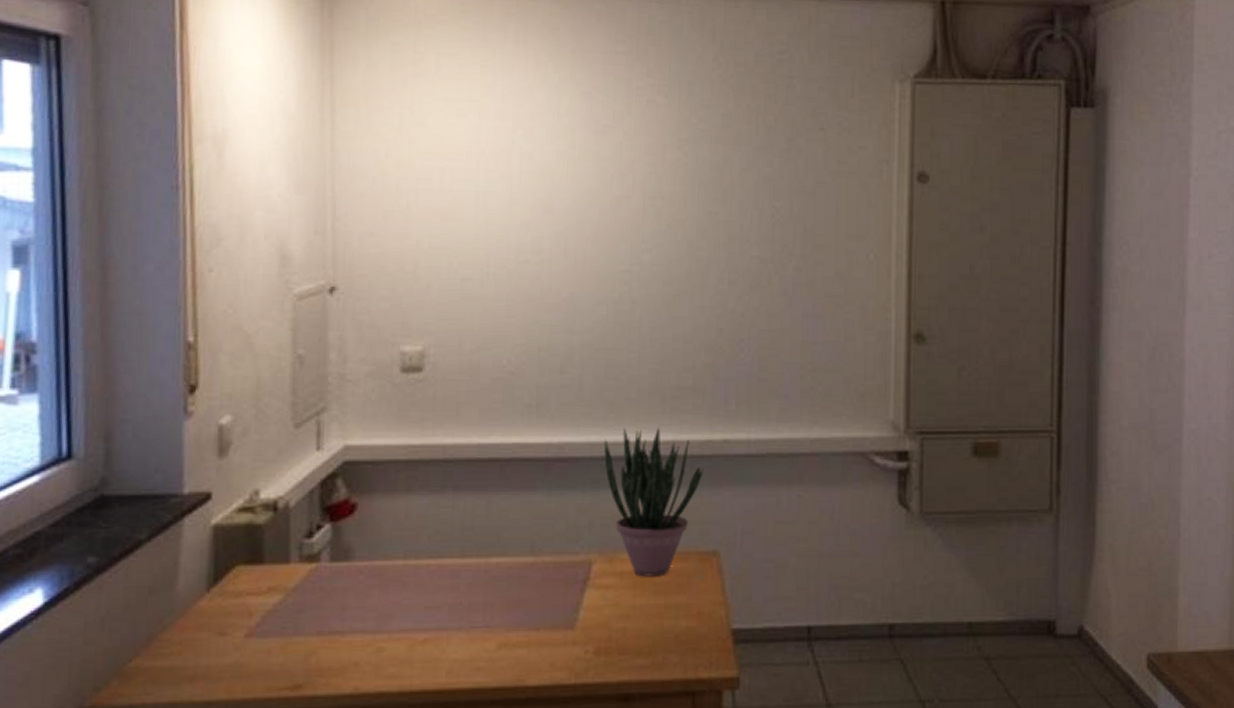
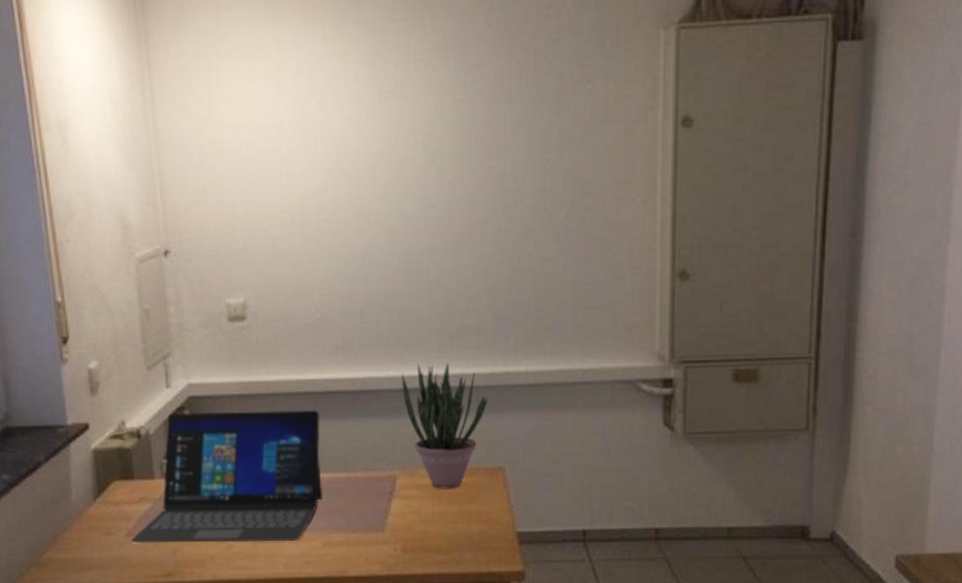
laptop: none [250,479,504,646] -> present [130,409,323,543]

